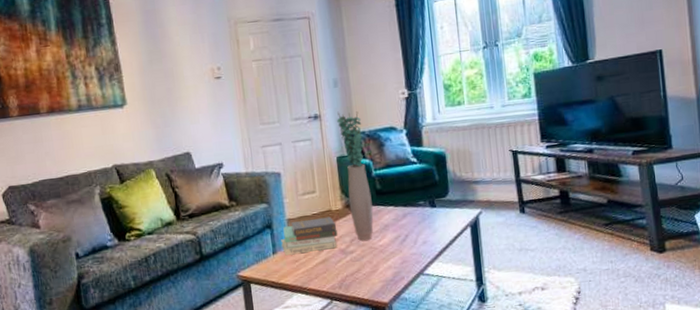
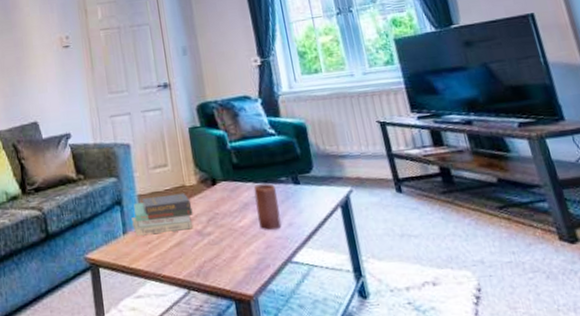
vase: present [337,111,374,242] -> none [187,80,232,222]
candle: none [394,207,417,249] -> present [253,183,282,231]

